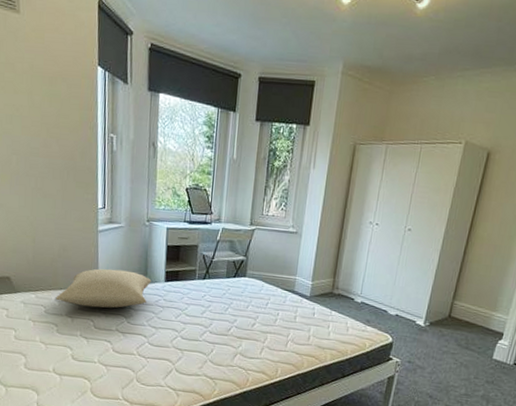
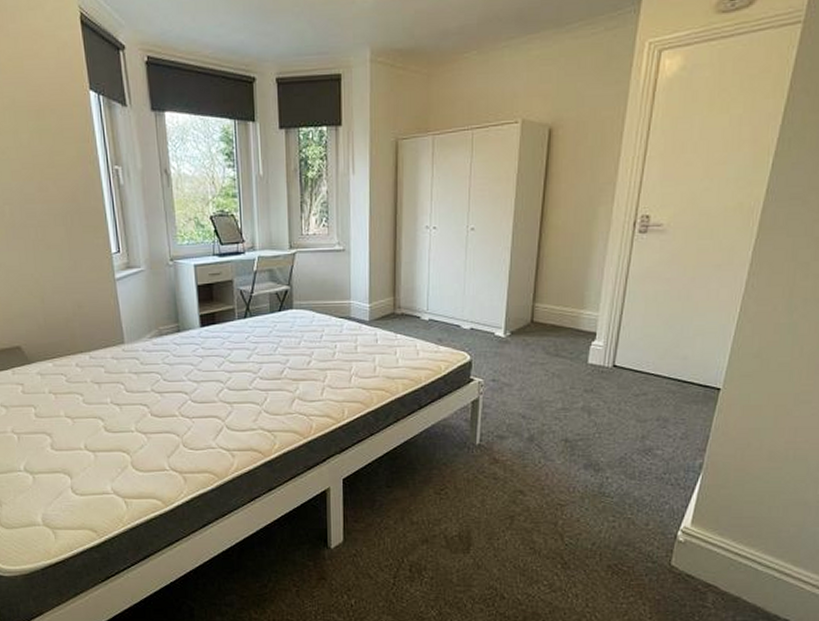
pillow: present [55,268,152,308] -> none [76,320,185,368]

